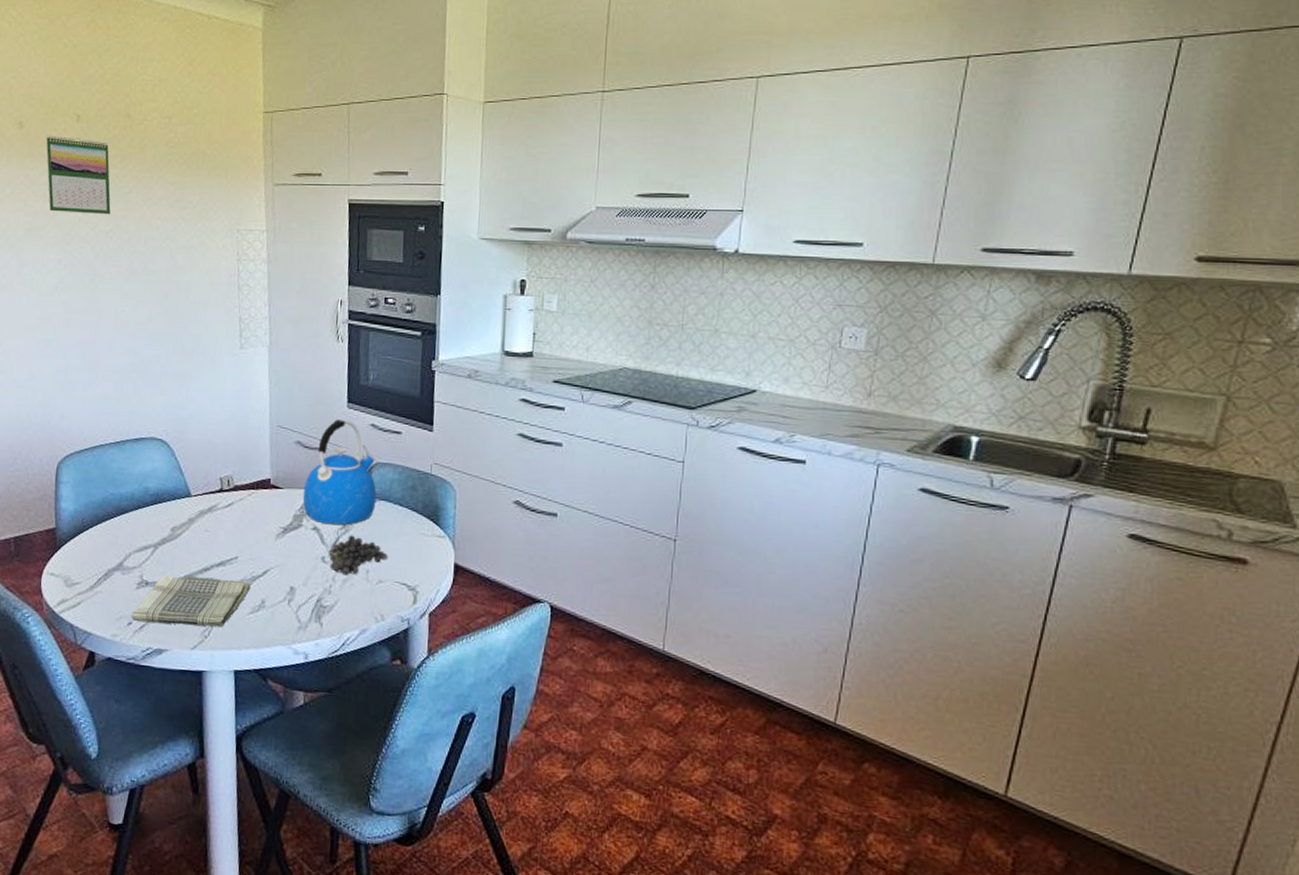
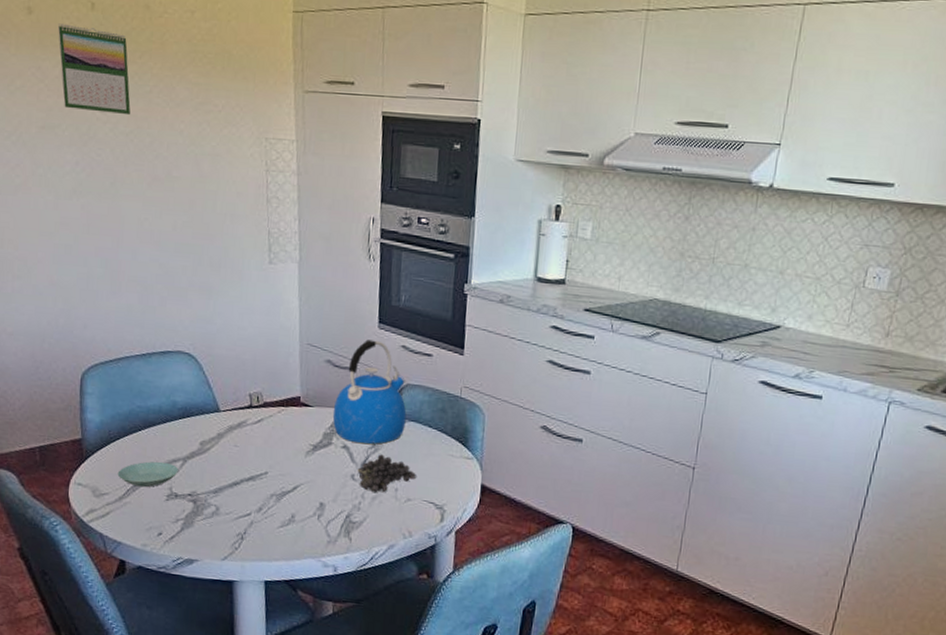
saucer: none [89,548,149,576] -> present [117,461,178,488]
dish towel: present [130,575,251,627] -> none [160,488,281,540]

